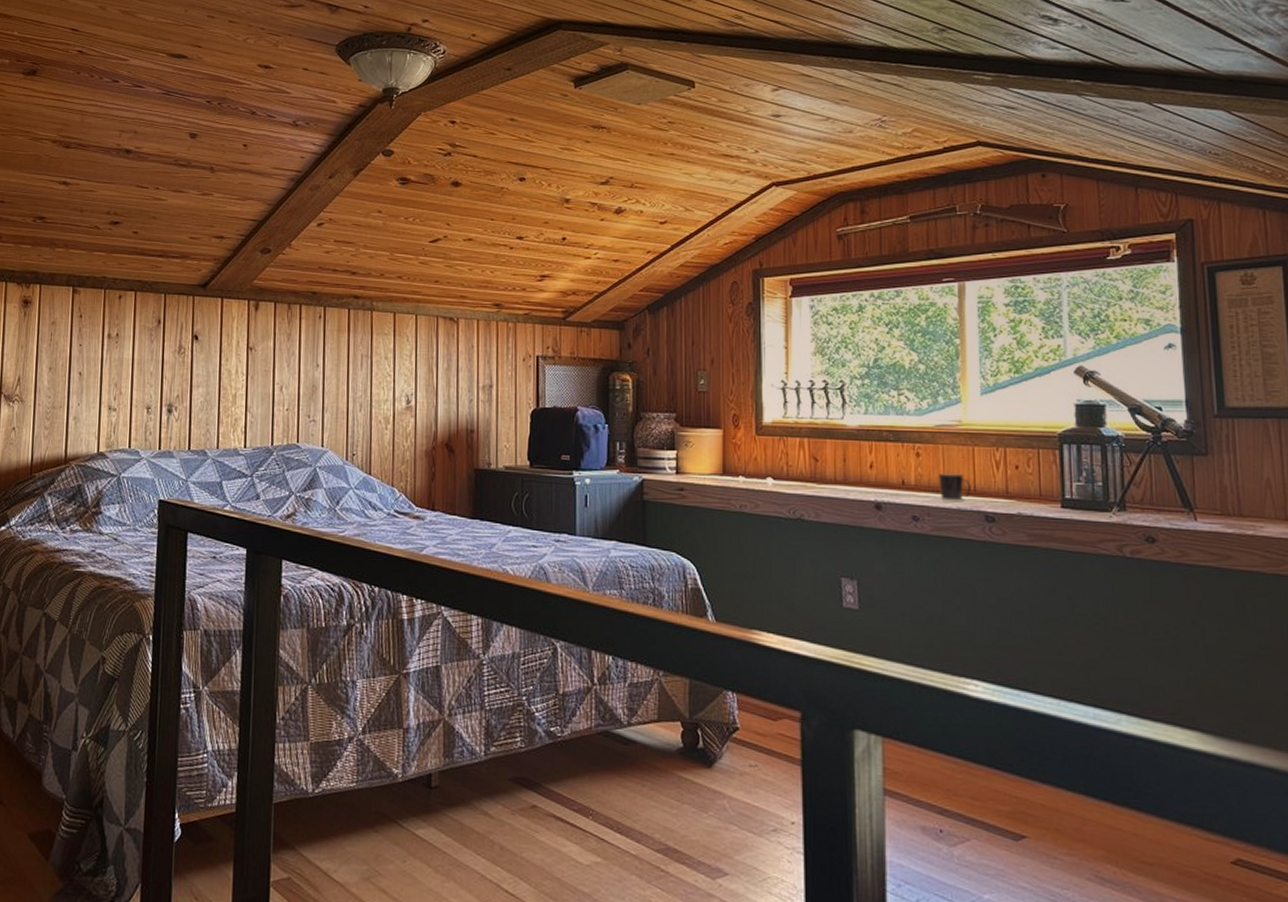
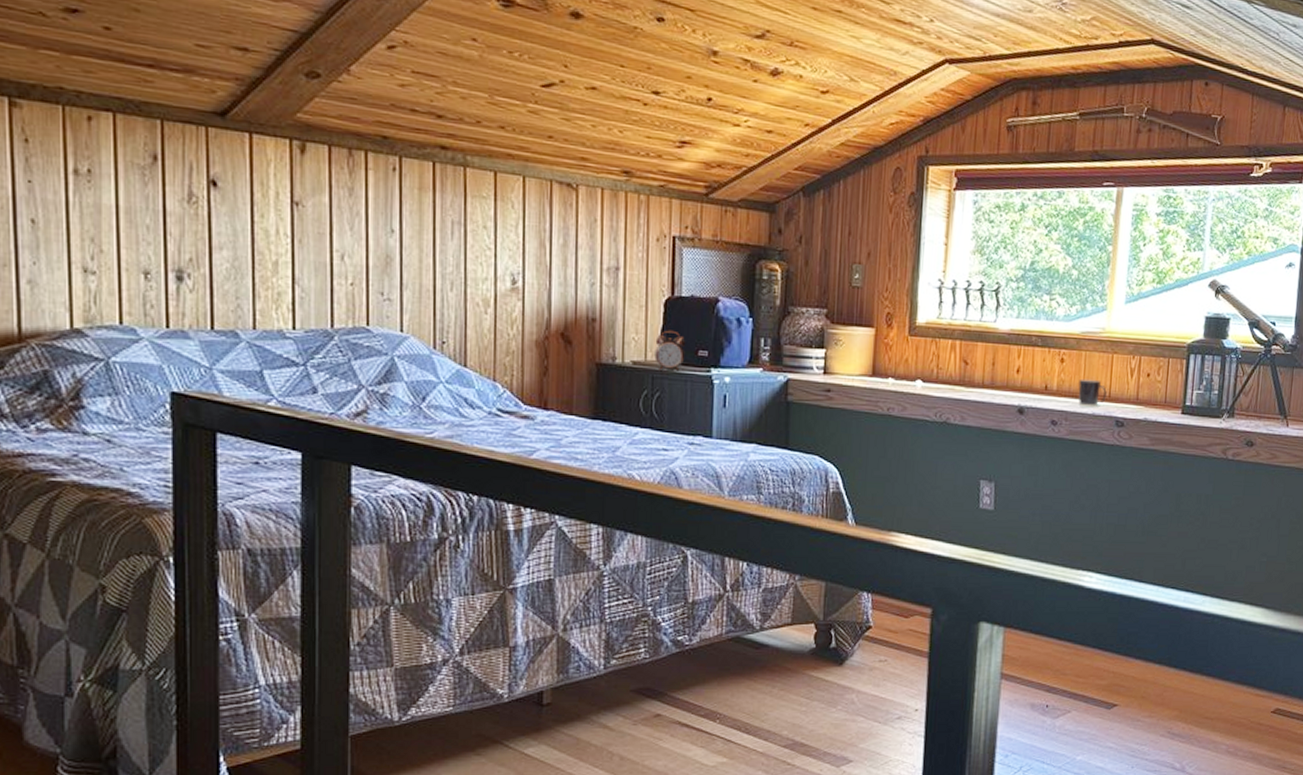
alarm clock: none [523,438,550,474] -> present [654,330,686,371]

